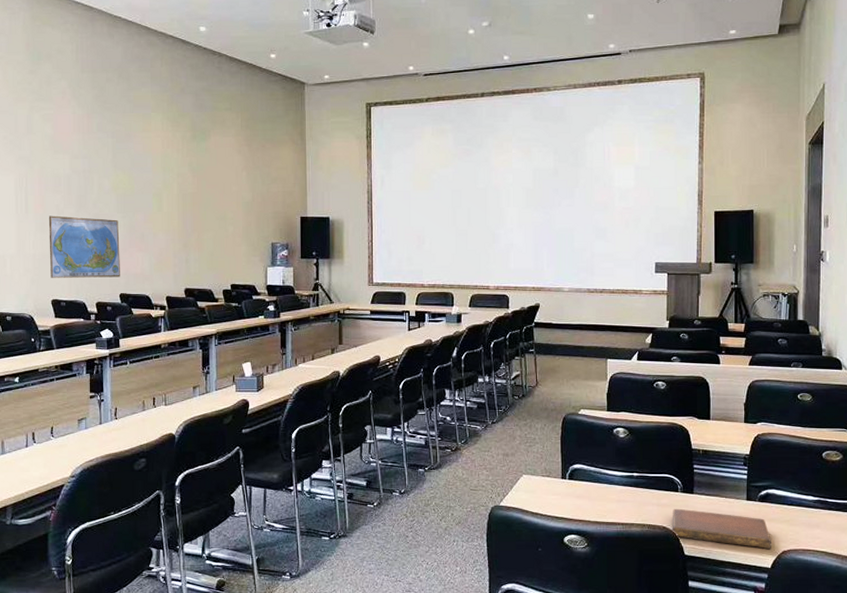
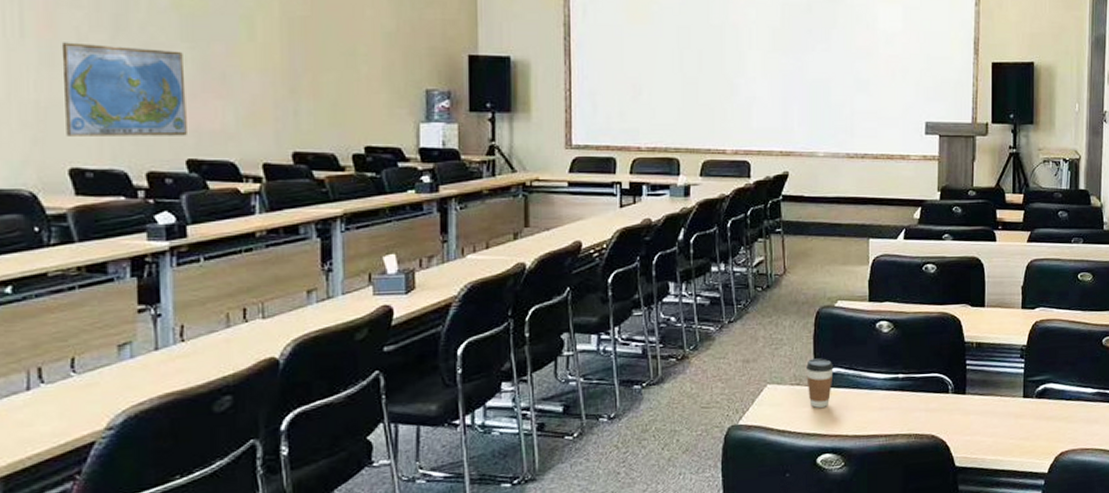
coffee cup: none [555,456,578,496] -> present [806,358,834,408]
notebook: present [672,508,771,550] -> none [941,412,1049,452]

